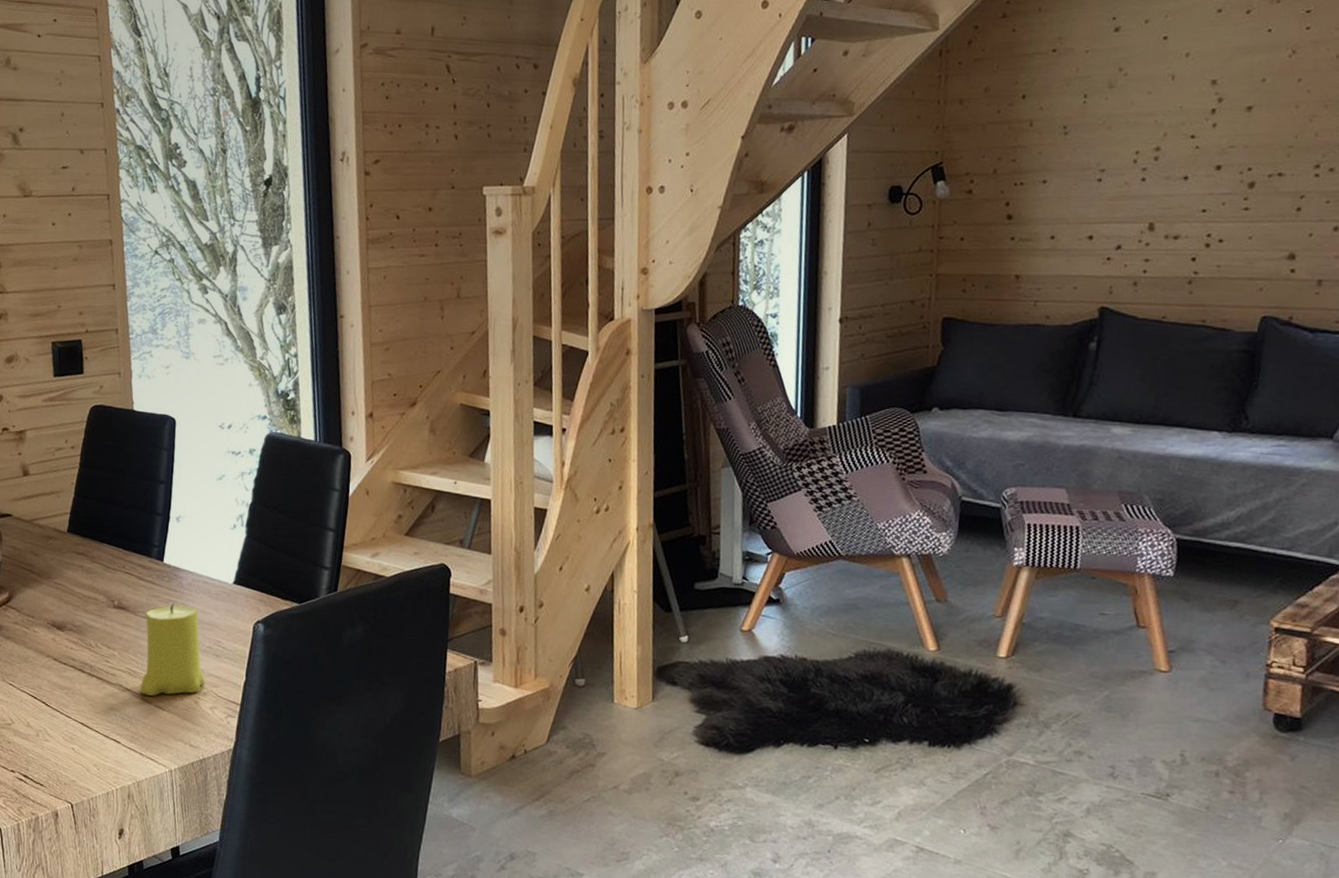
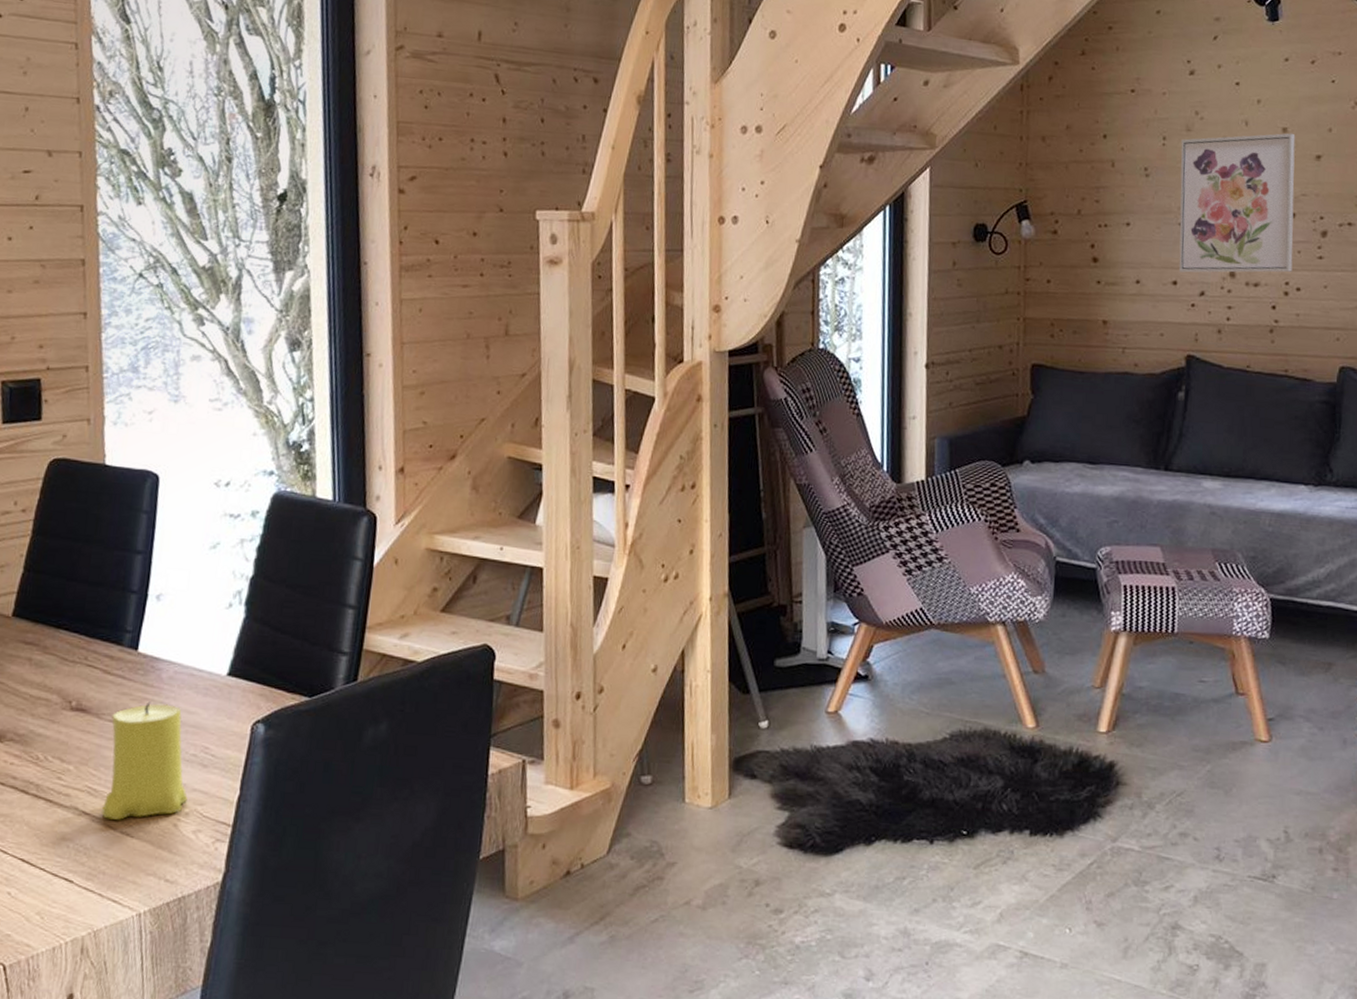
wall art: none [1095,85,1226,227] -> present [1178,133,1296,273]

